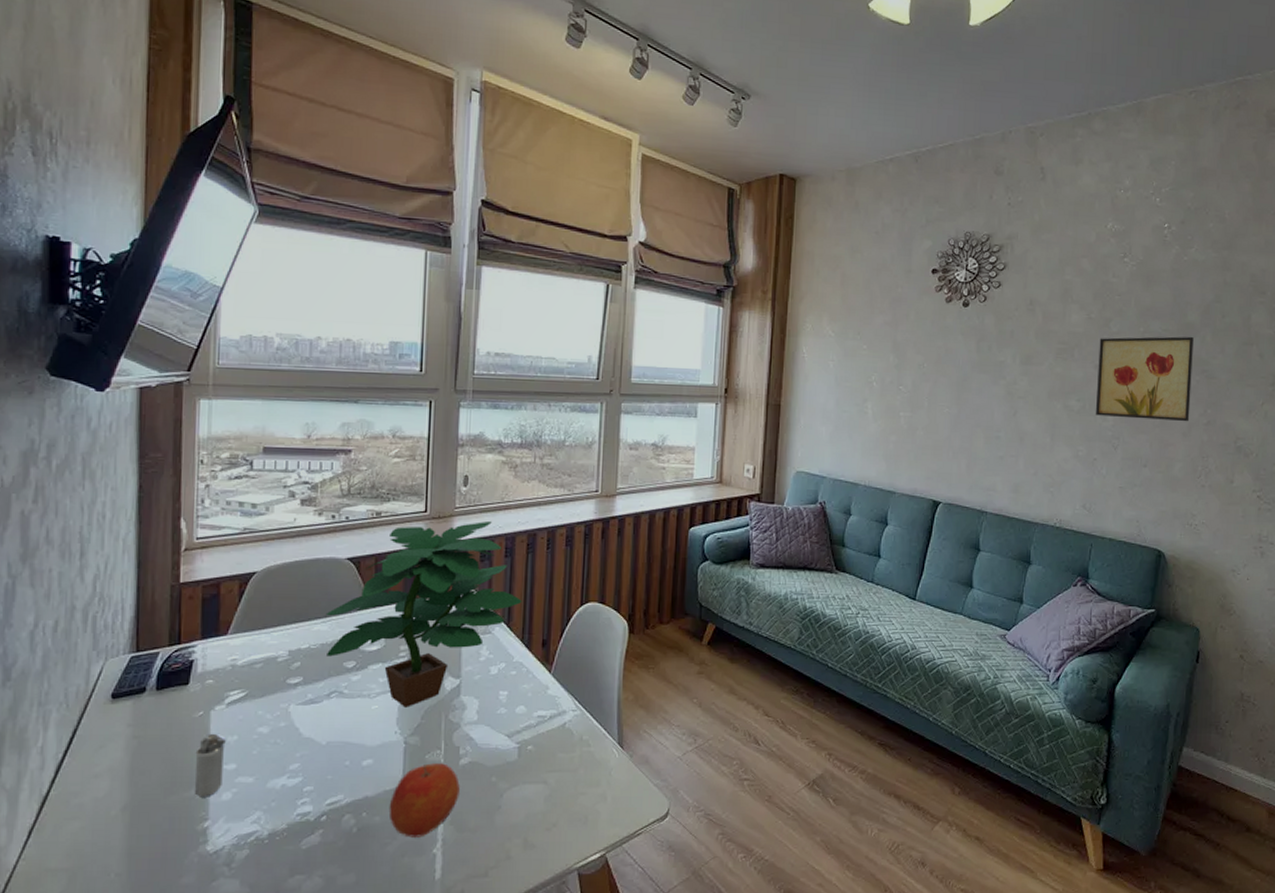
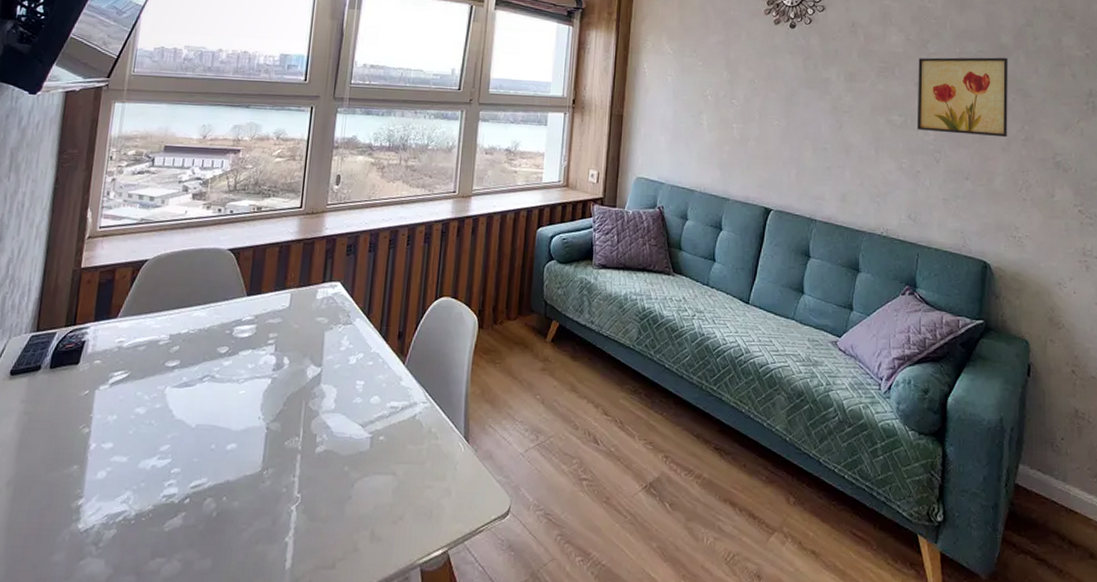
shaker: present [194,733,226,797] -> none [72,412,106,475]
potted plant: present [325,520,522,708] -> none [203,217,382,394]
apple: present [388,763,460,838] -> none [247,450,315,525]

